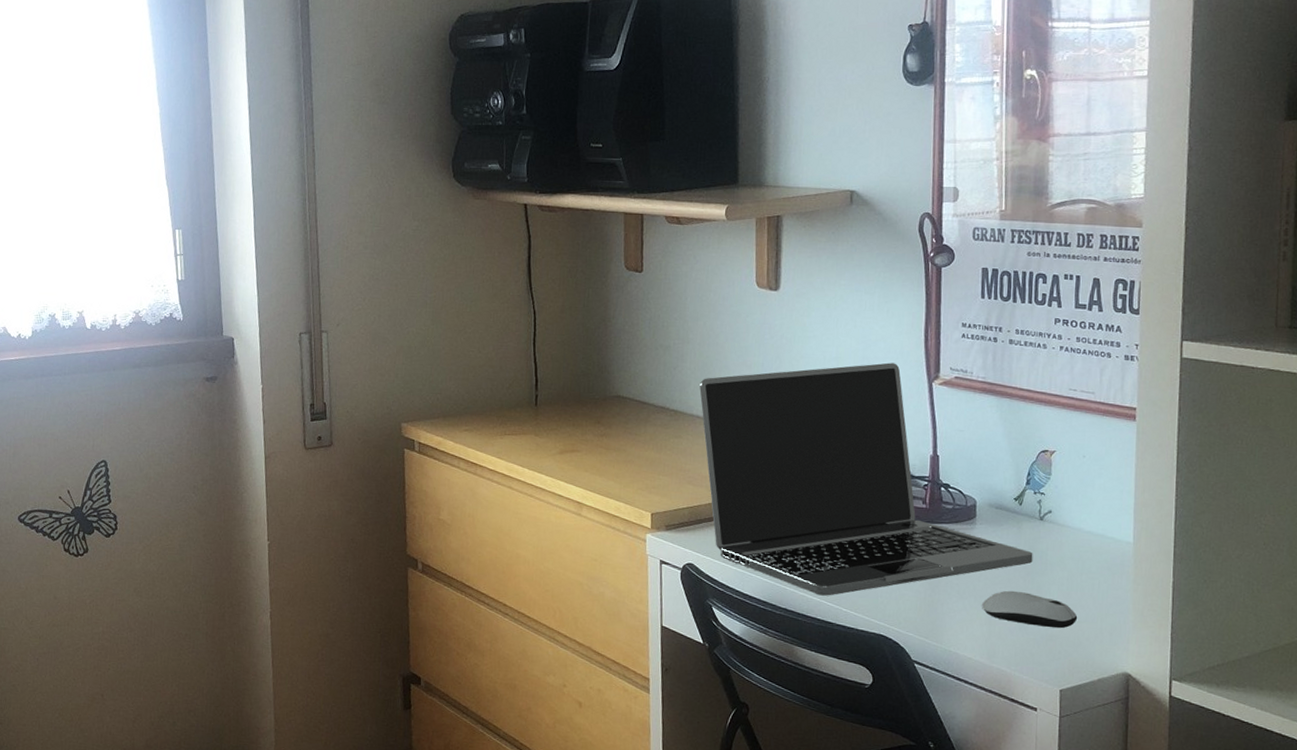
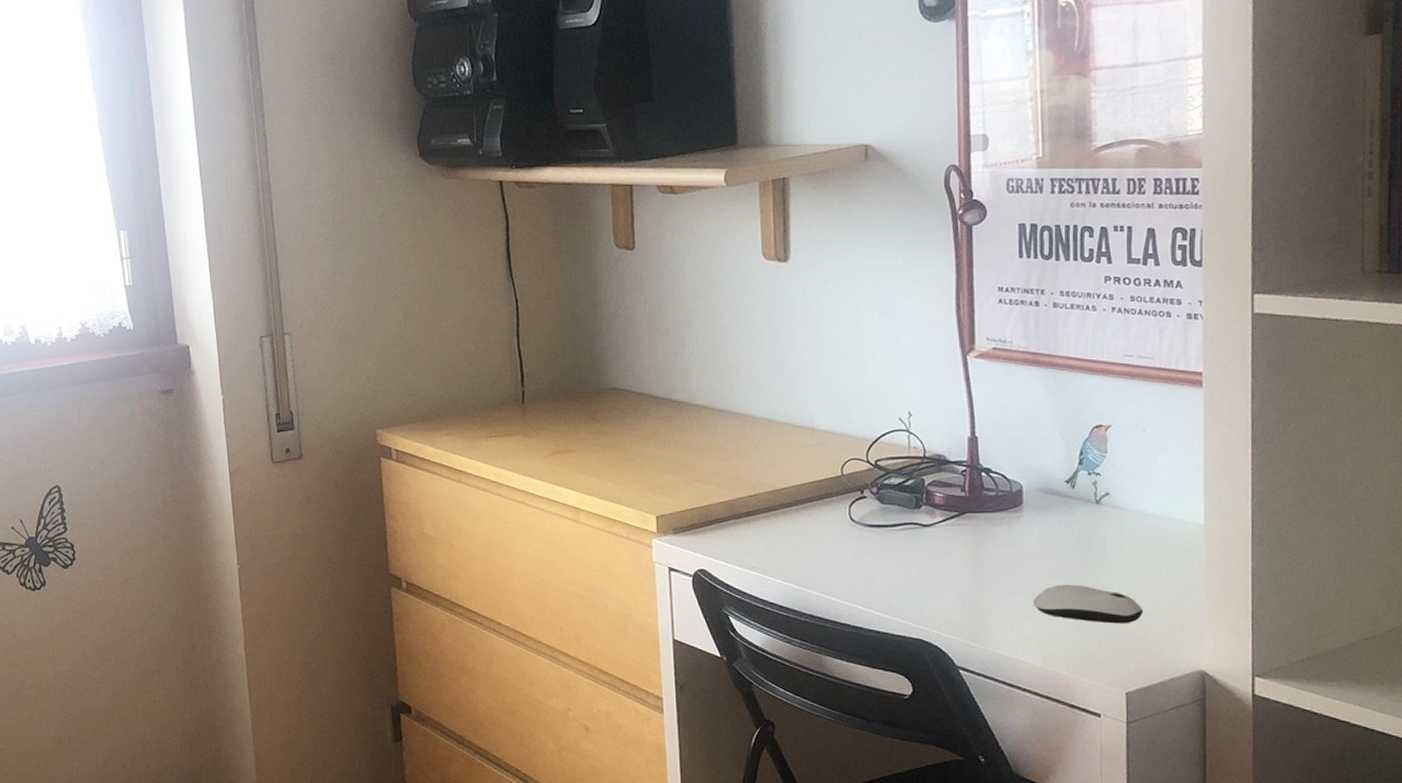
laptop: present [699,362,1033,596] -> none [704,336,1090,599]

